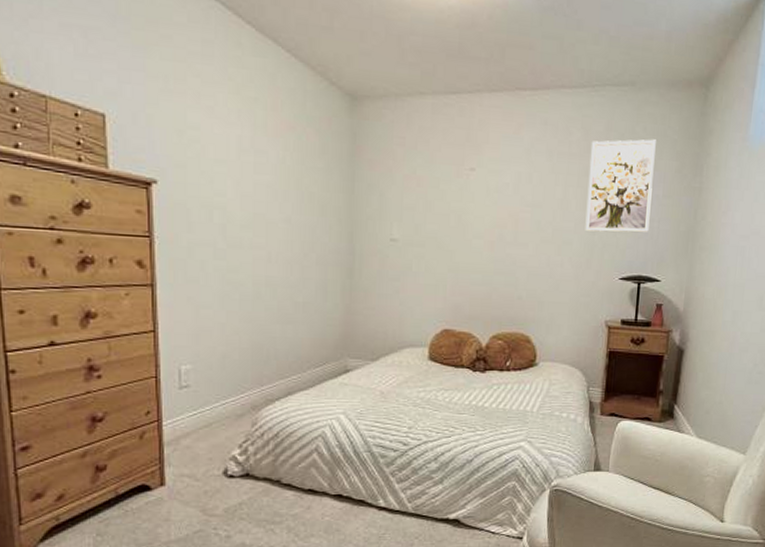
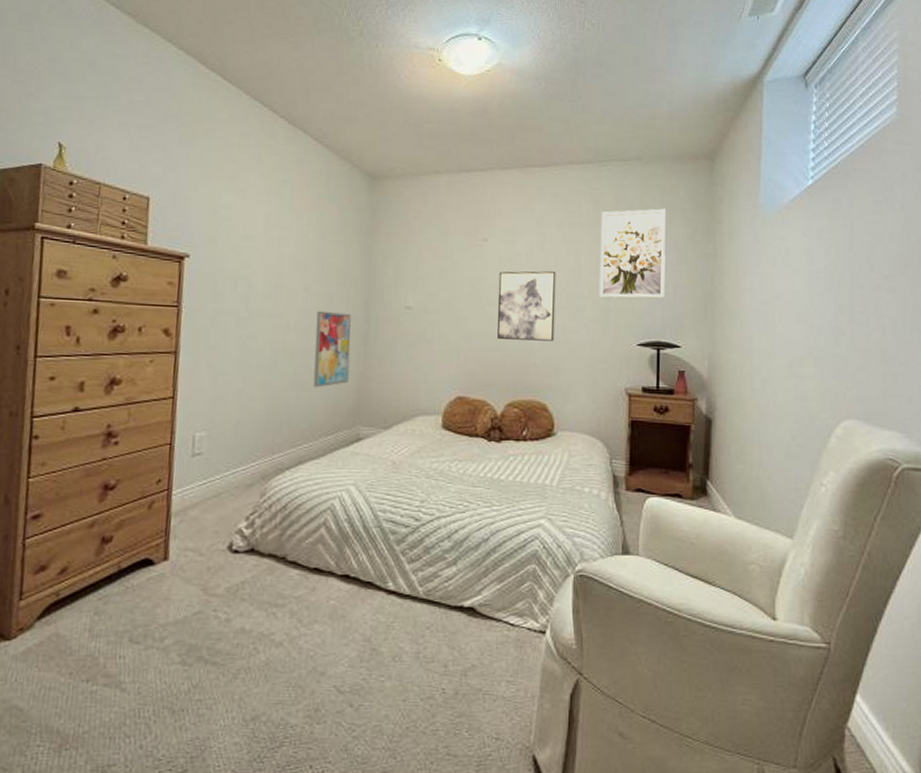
wall art: none [298,242,336,321] -> present [313,310,351,388]
wall art: none [483,203,544,275] -> present [497,271,556,341]

